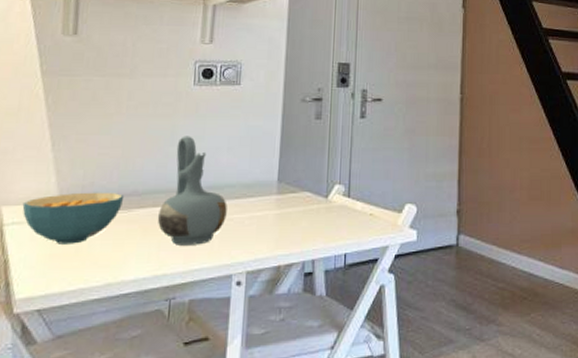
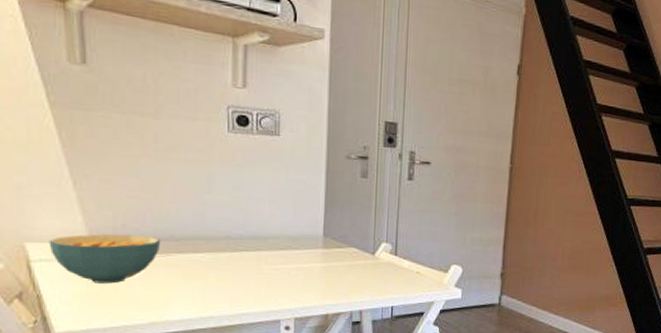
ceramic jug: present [157,136,227,245] -> none [198,184,272,291]

